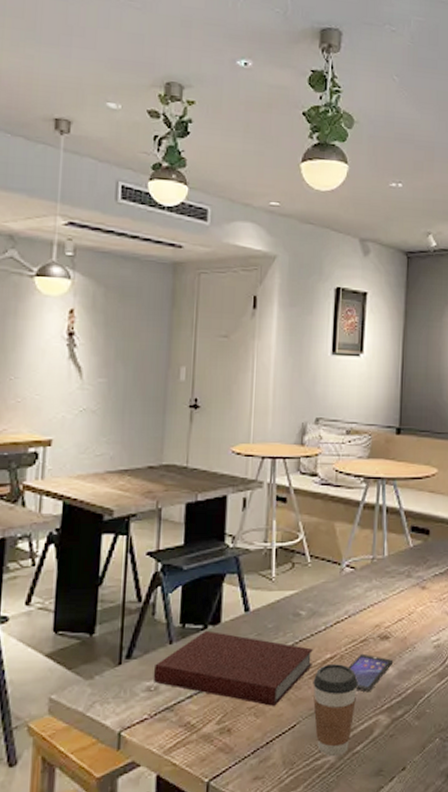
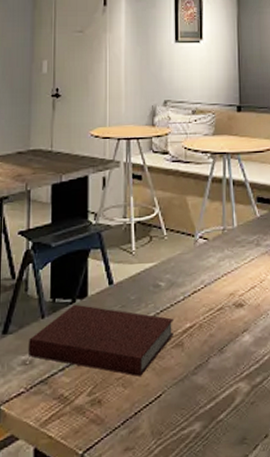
coffee cup: present [313,664,358,757] -> none [175,333,217,426]
smartphone: present [348,653,394,693] -> none [207,321,249,360]

